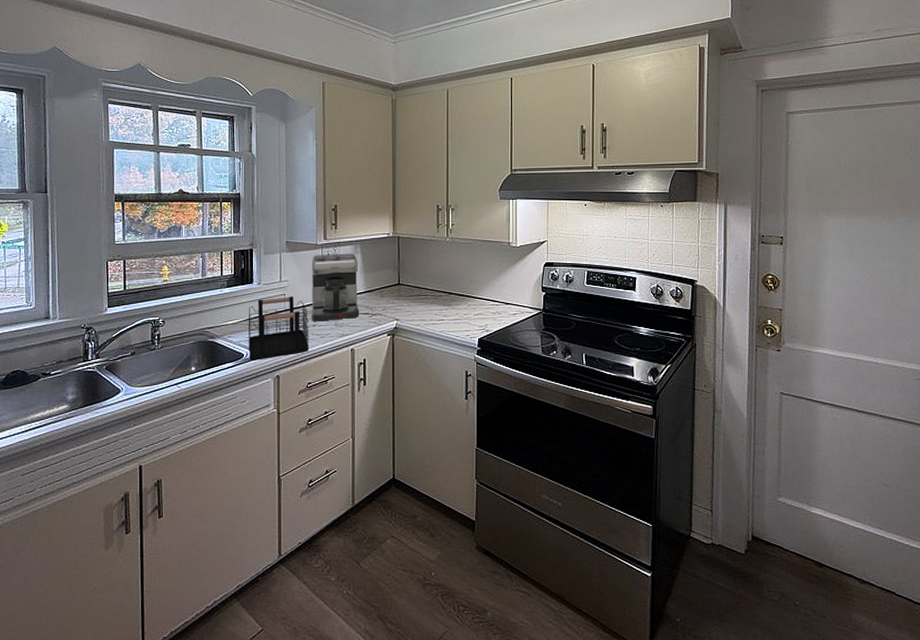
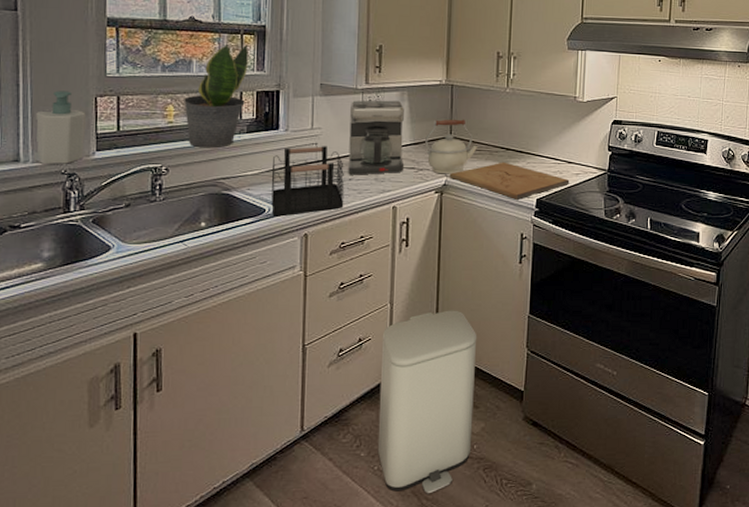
soap bottle: none [60,257,99,321] -> present [33,91,86,165]
potted plant: none [176,210,226,302] -> present [184,43,248,149]
pedal bin: none [345,443,431,620] -> present [377,310,477,495]
kettle: none [377,267,423,318] -> present [425,119,477,174]
cutting board: none [399,305,508,340] -> present [449,162,570,200]

